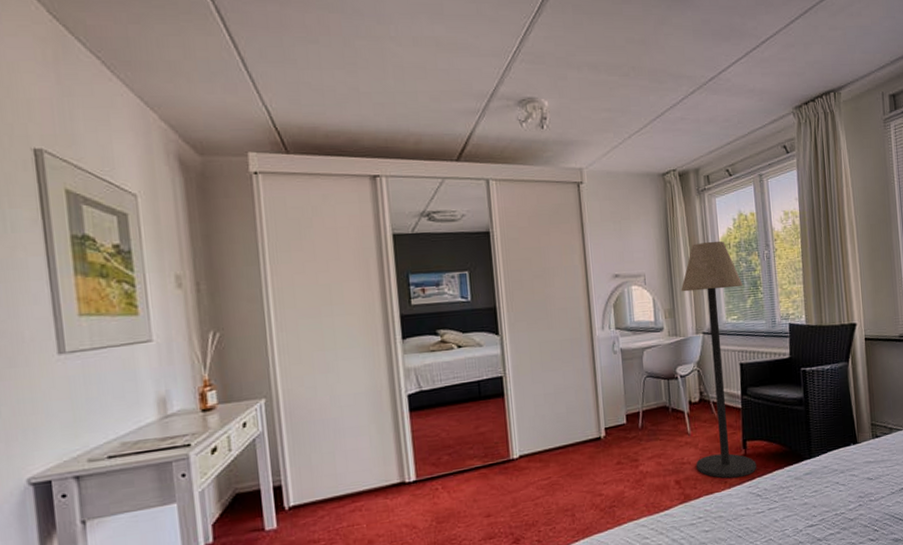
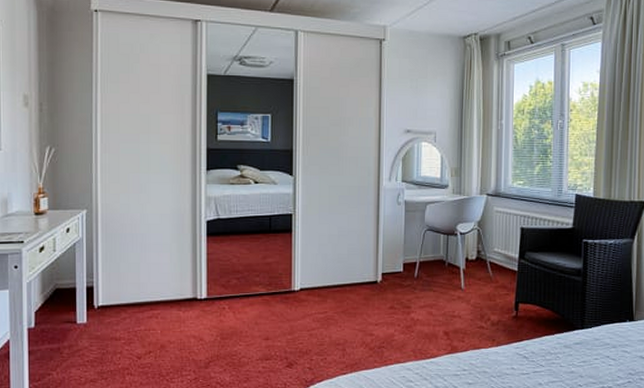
floor lamp: present [681,241,757,478] -> none [467,106,533,337]

